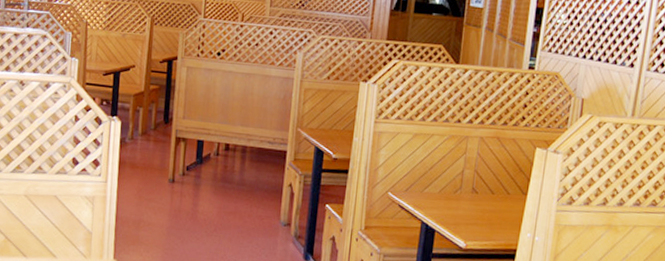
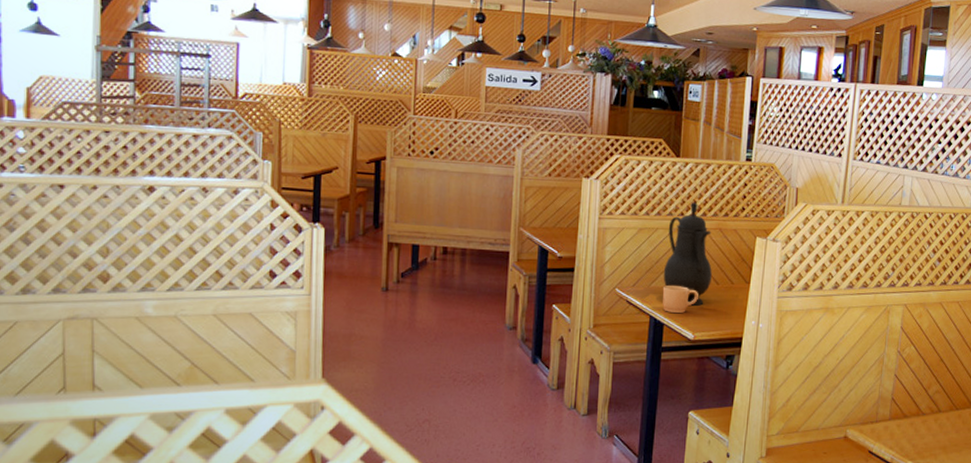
mug: none [435,192,473,221] -> present [662,285,699,314]
coffeepot: none [436,109,489,215] -> present [663,202,712,306]

